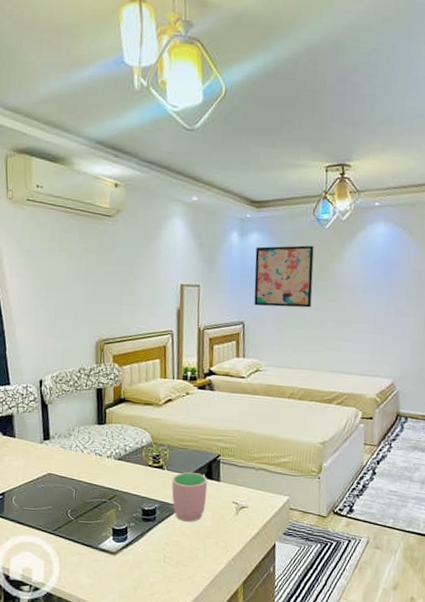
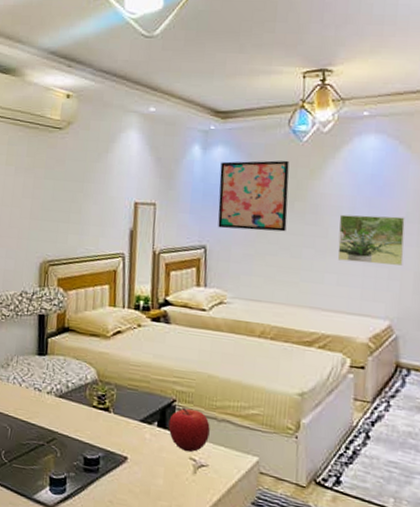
cup: present [171,472,208,522] -> none [118,417,160,478]
fruit: none [214,461,249,497] -> present [168,407,210,453]
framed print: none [352,292,406,334] -> present [337,214,405,266]

